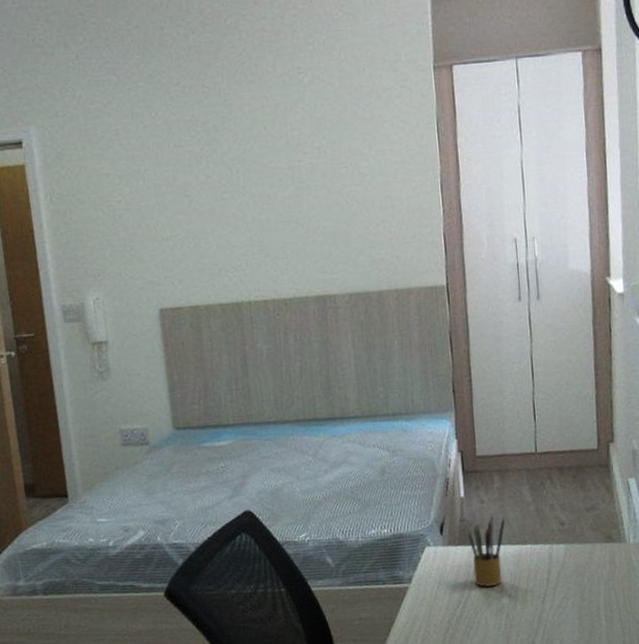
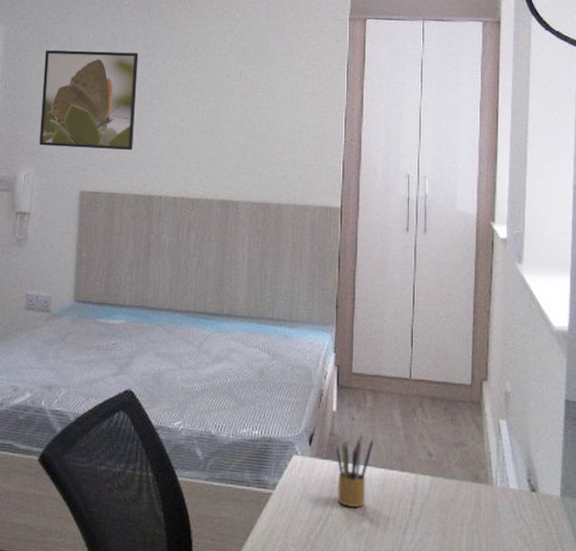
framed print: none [90,140,210,264] -> present [39,50,139,151]

